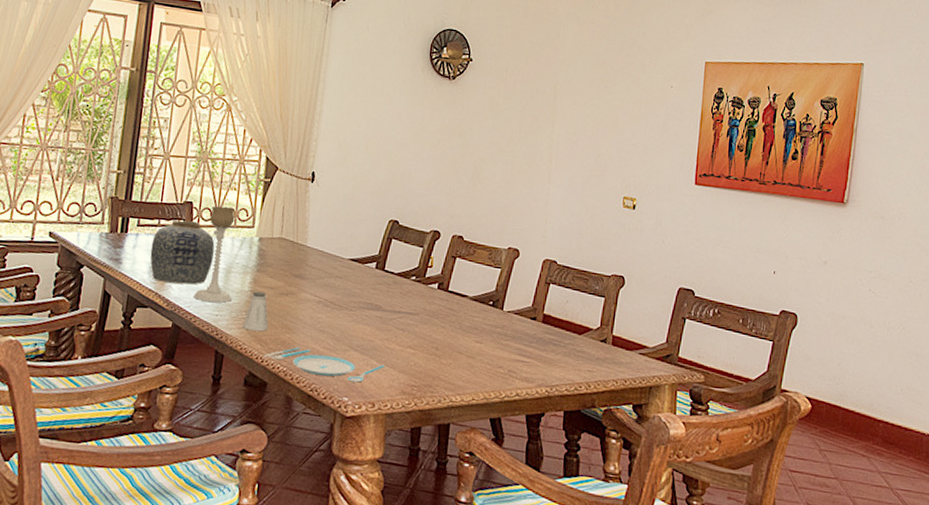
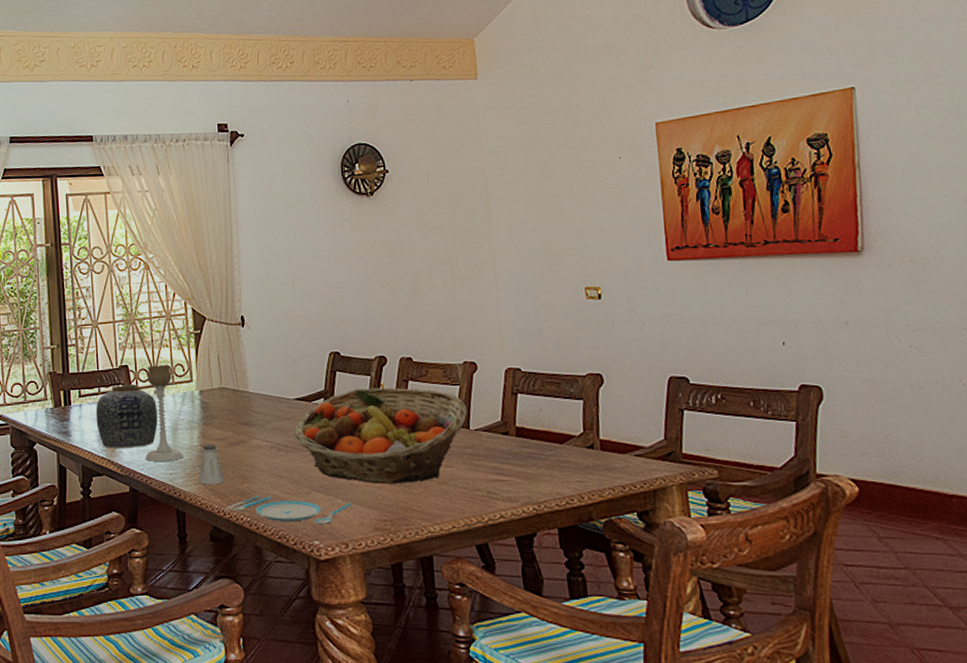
fruit basket: none [343,258,504,353] -> present [295,387,467,484]

